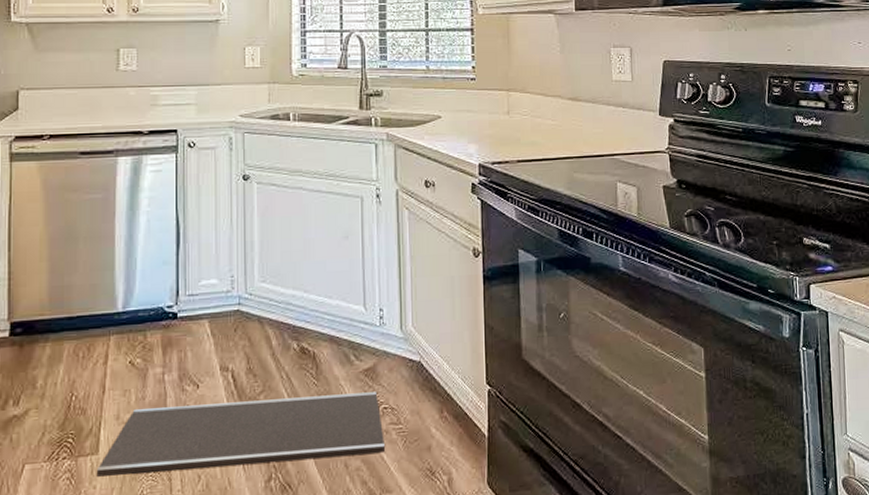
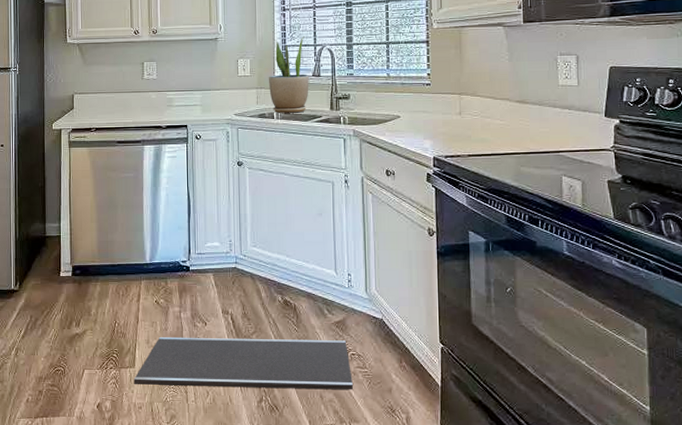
potted plant: none [283,20,334,114] -> present [268,36,309,113]

